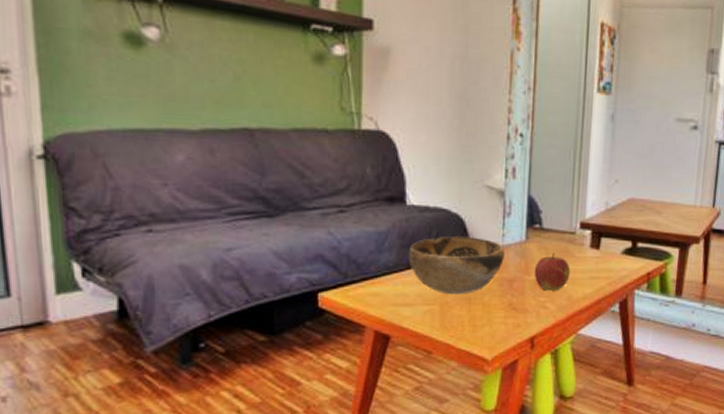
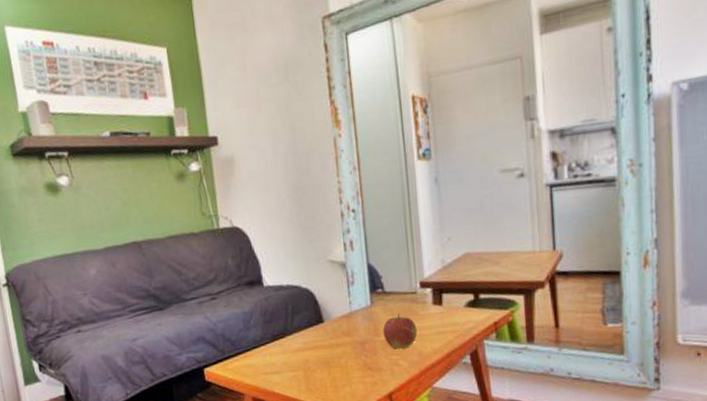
decorative bowl: present [408,235,504,295] -> none [270,307,354,361]

